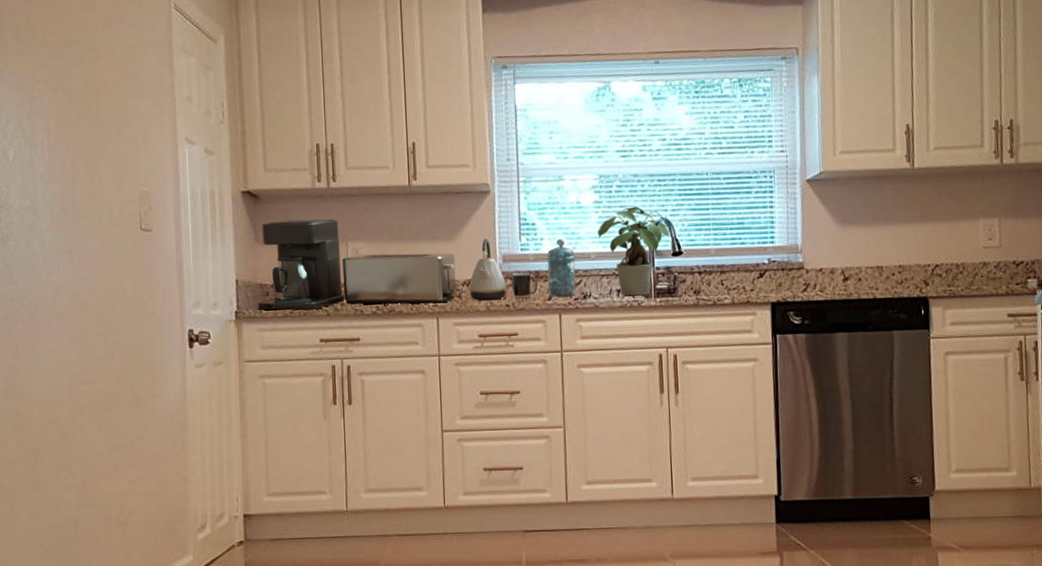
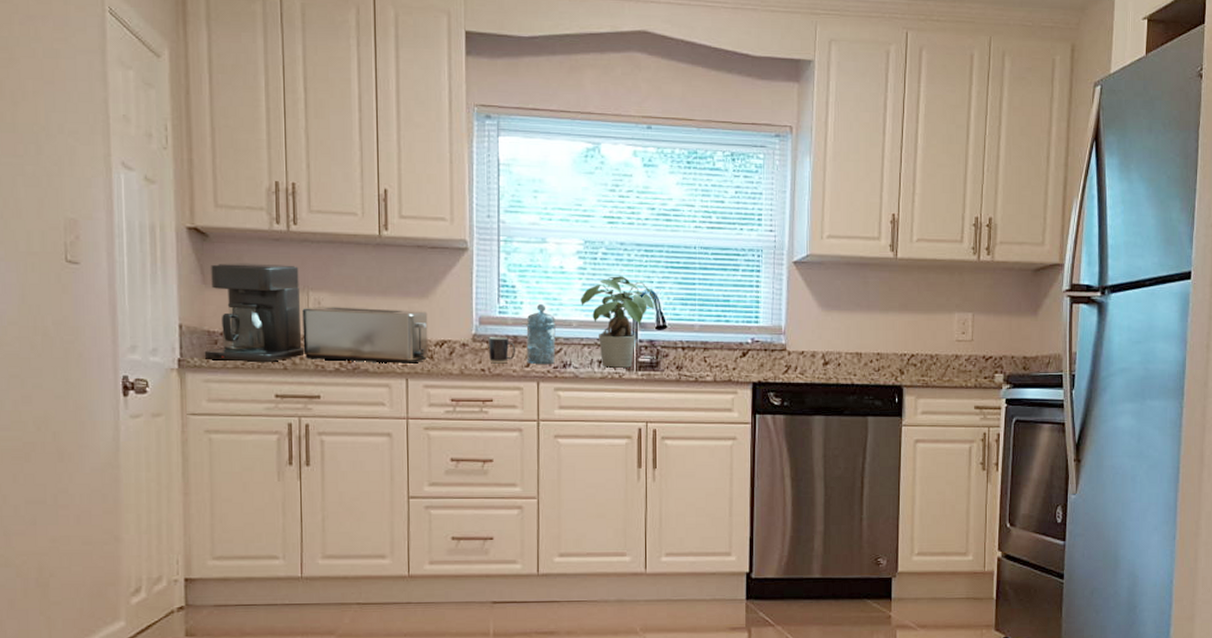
kettle: present [468,239,507,301] -> none [441,299,483,364]

